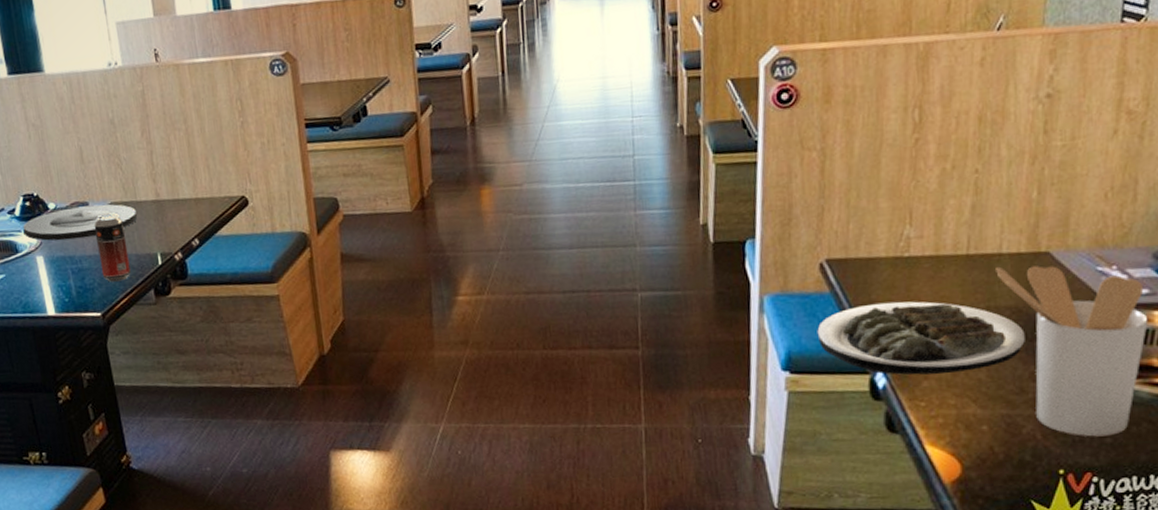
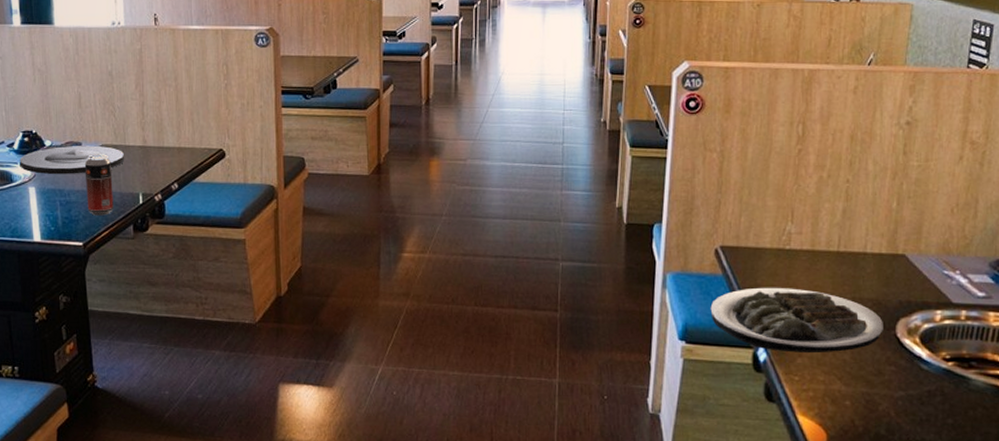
utensil holder: present [996,266,1148,437] -> none [861,263,984,417]

